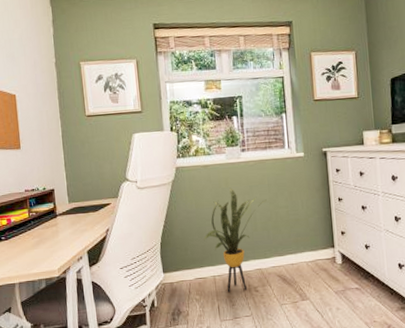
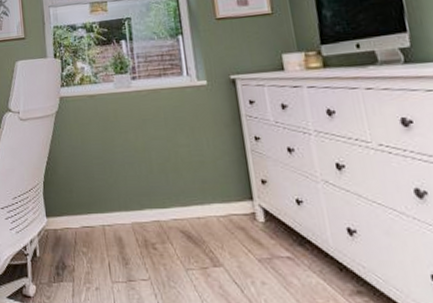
house plant: present [204,187,267,293] -> none [91,120,163,248]

